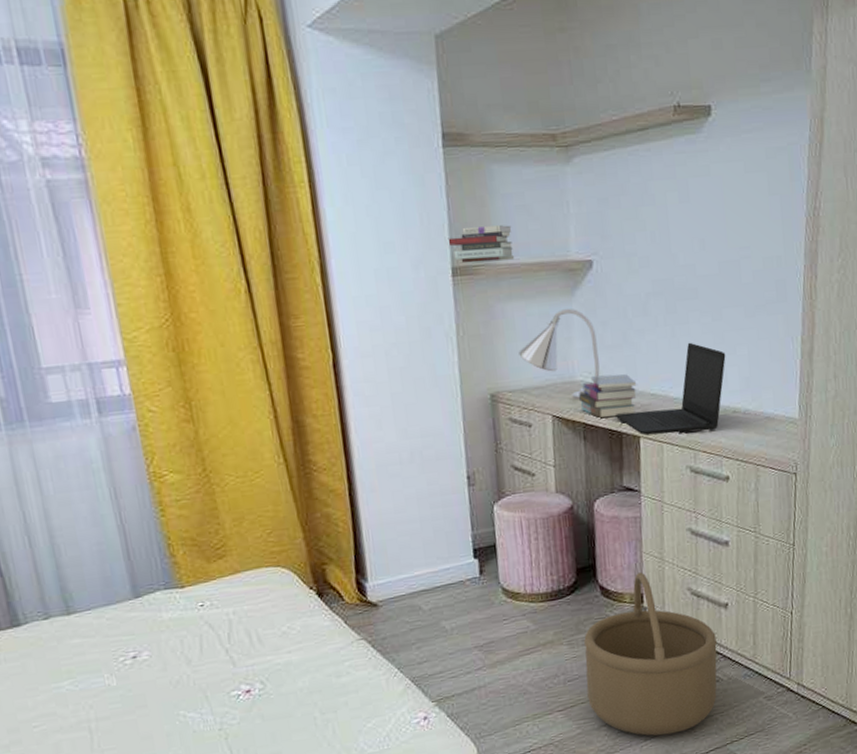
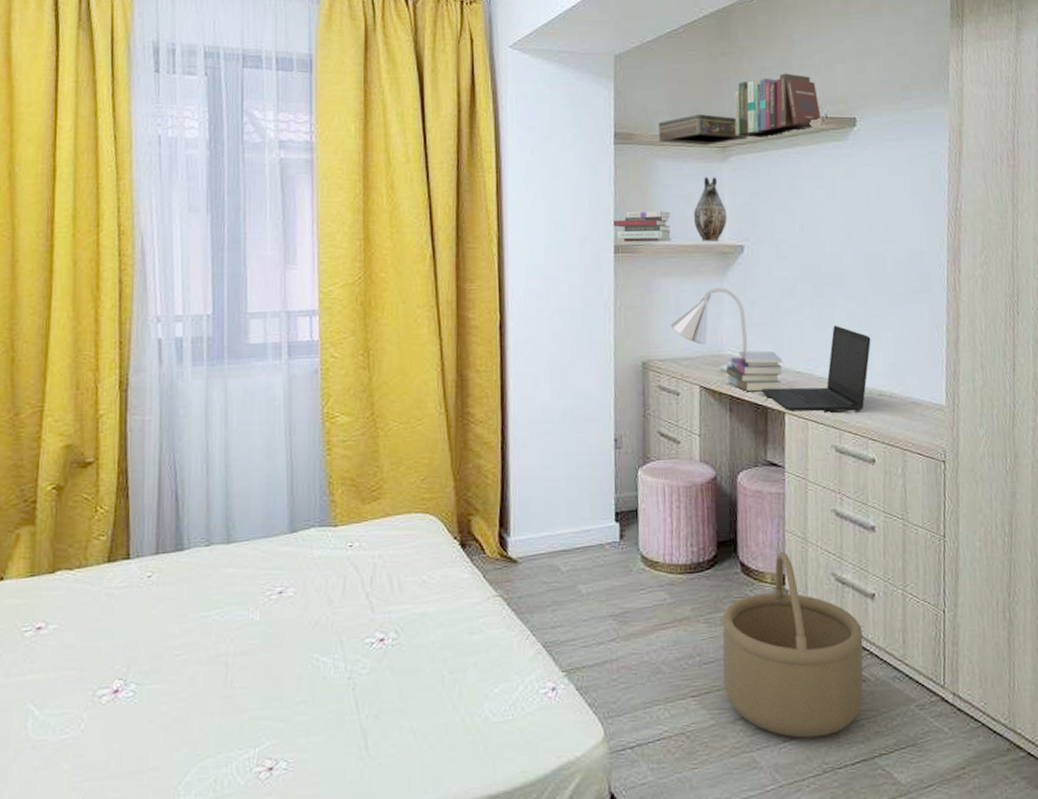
decorative box: none [491,105,593,146] -> present [658,113,748,146]
decorative vase: none [537,182,574,259] -> present [694,176,727,242]
books: none [576,52,673,134] -> present [734,73,821,139]

